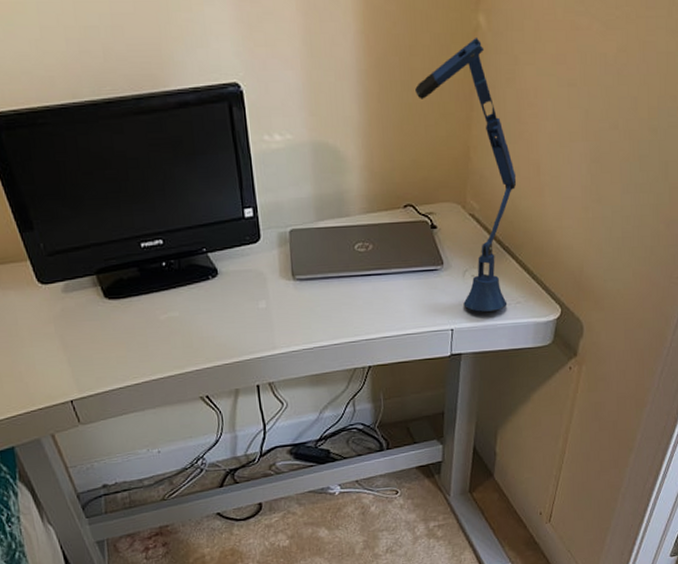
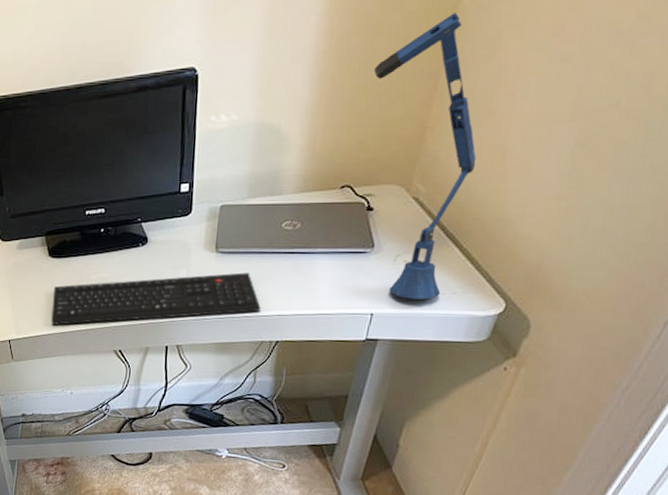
keyboard: none [117,298,348,376] -> present [51,272,261,325]

